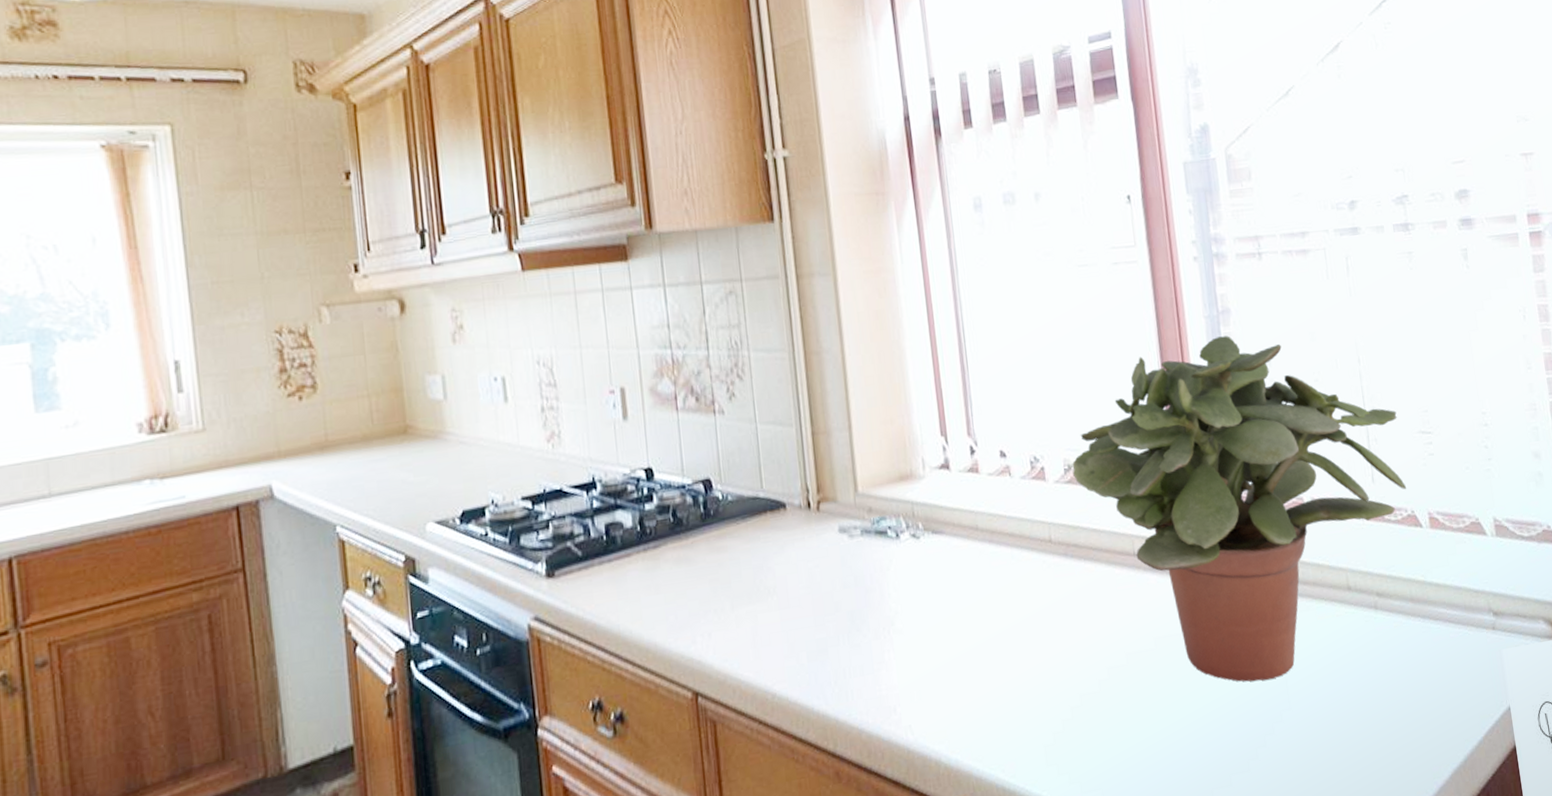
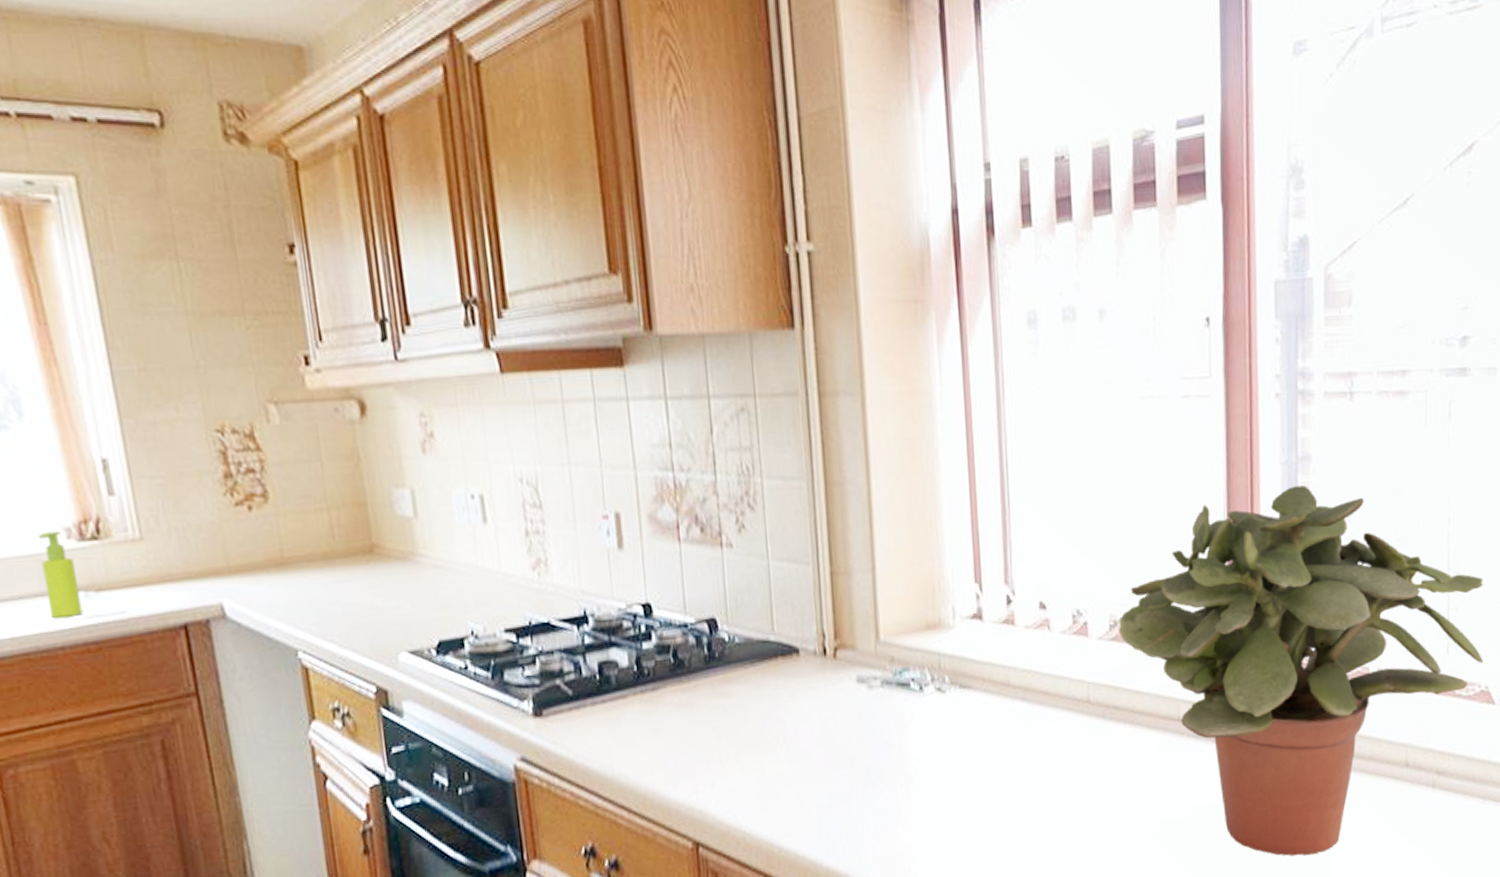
soap dispenser: none [113,426,147,505] -> present [37,530,83,618]

